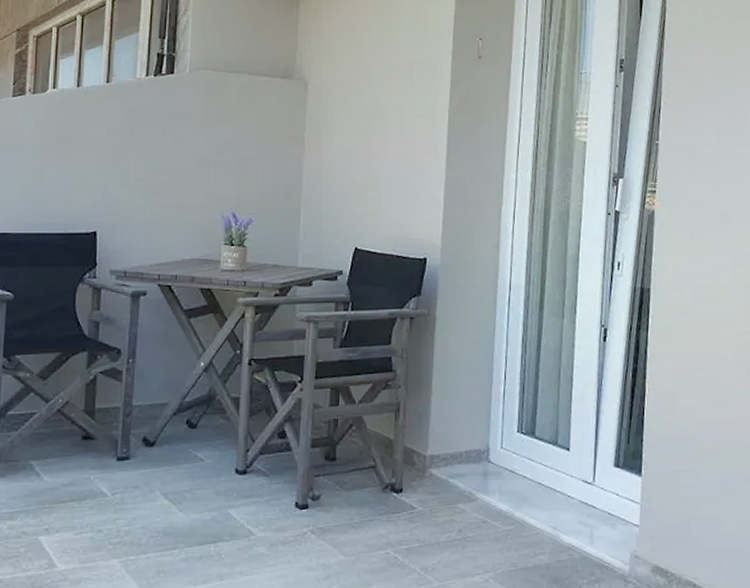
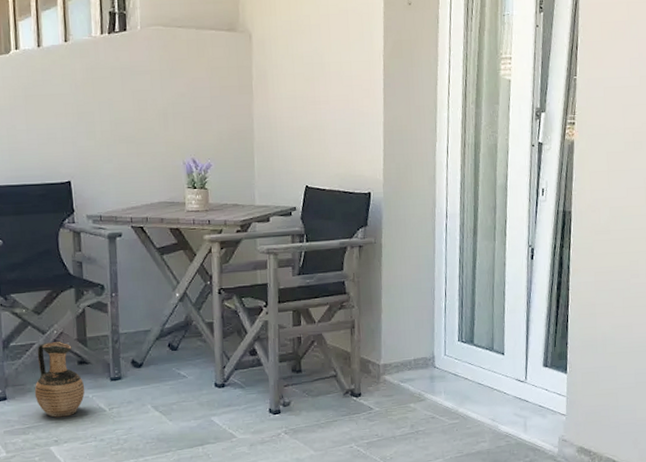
ceramic jug: none [28,412,87,501] -> present [34,342,85,418]

